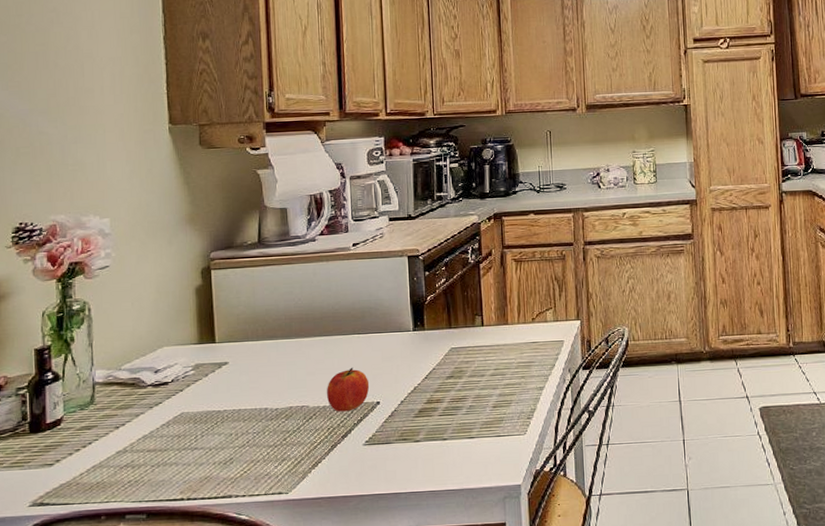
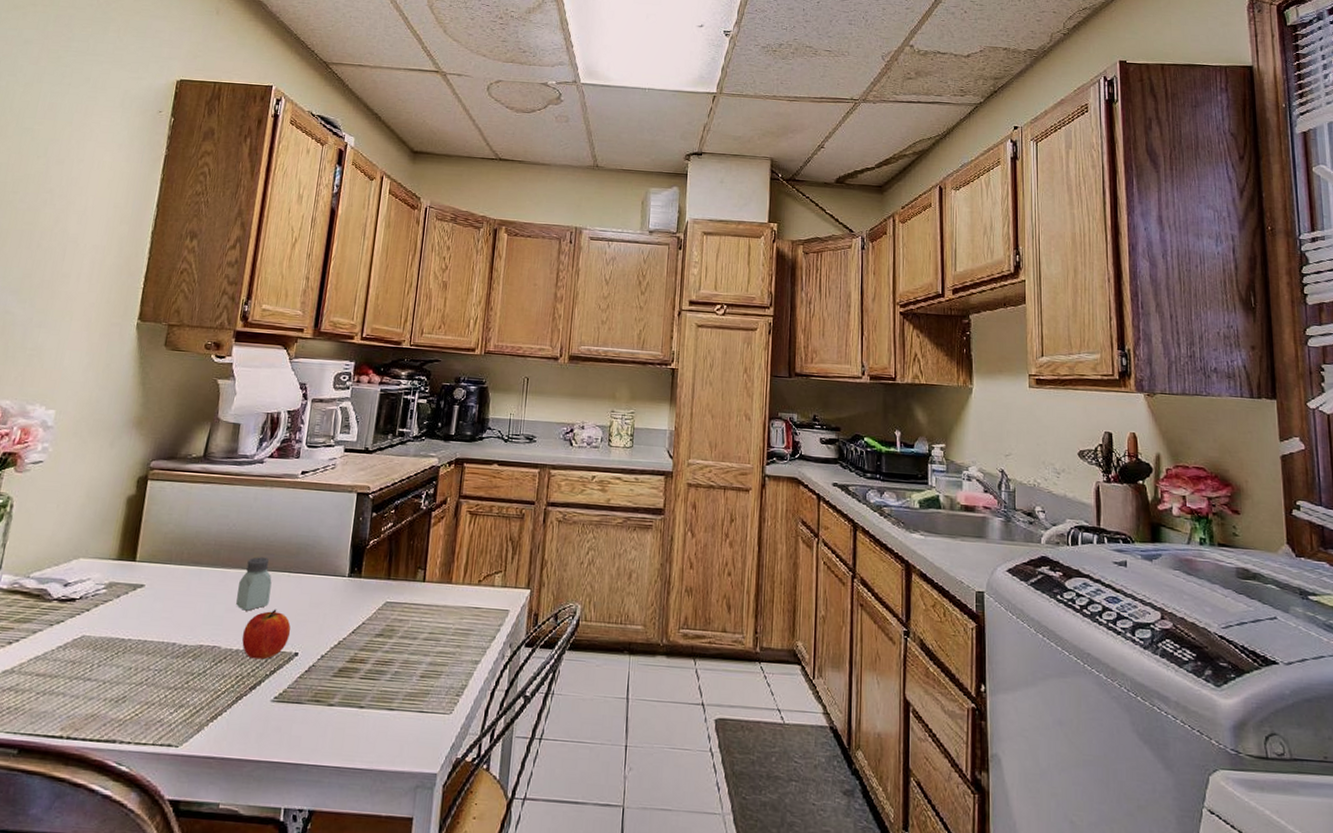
saltshaker: none [314,324,345,372] -> present [236,557,272,611]

